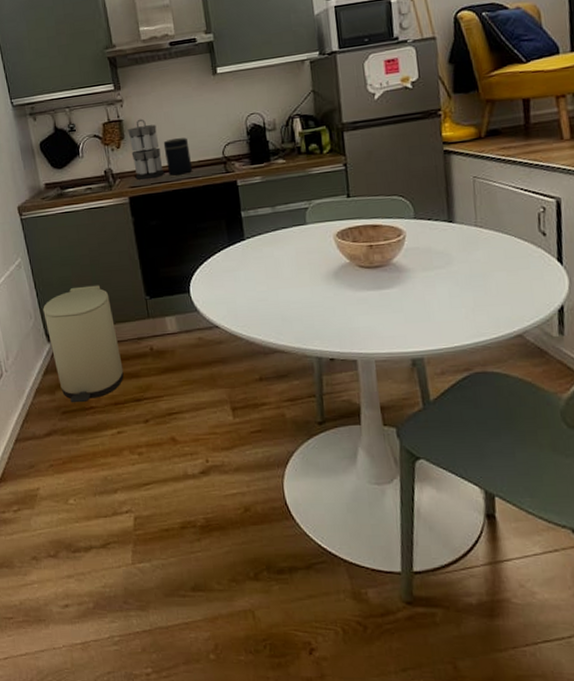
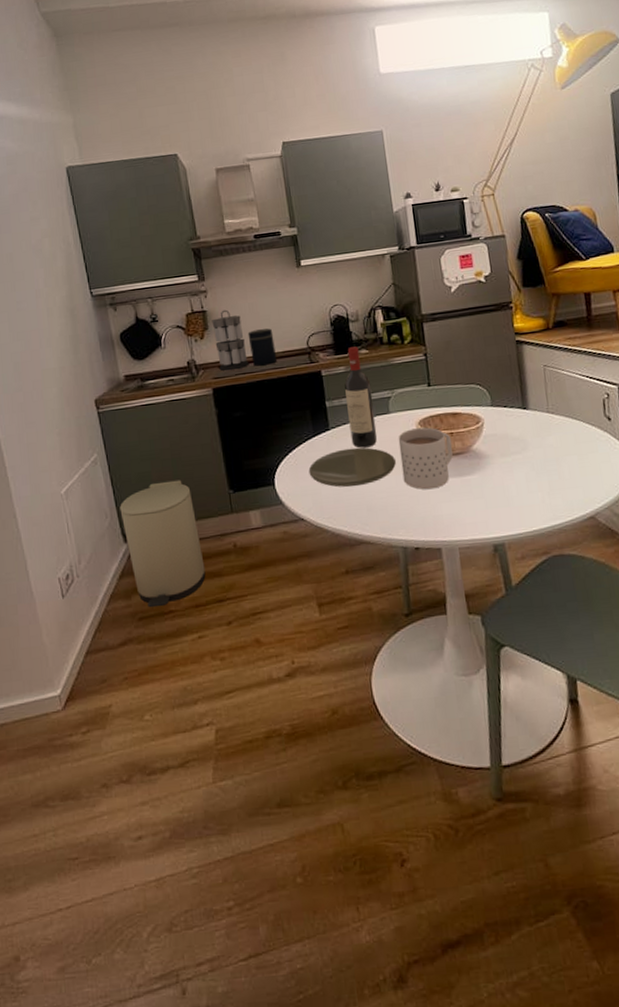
plate: none [223,258,312,297] -> present [308,447,396,487]
wine bottle: none [260,156,294,259] -> present [344,346,378,448]
mug: none [314,239,372,302] -> present [398,427,453,490]

